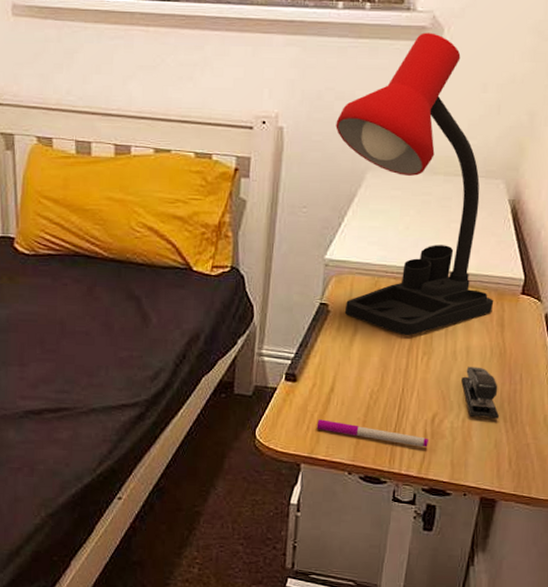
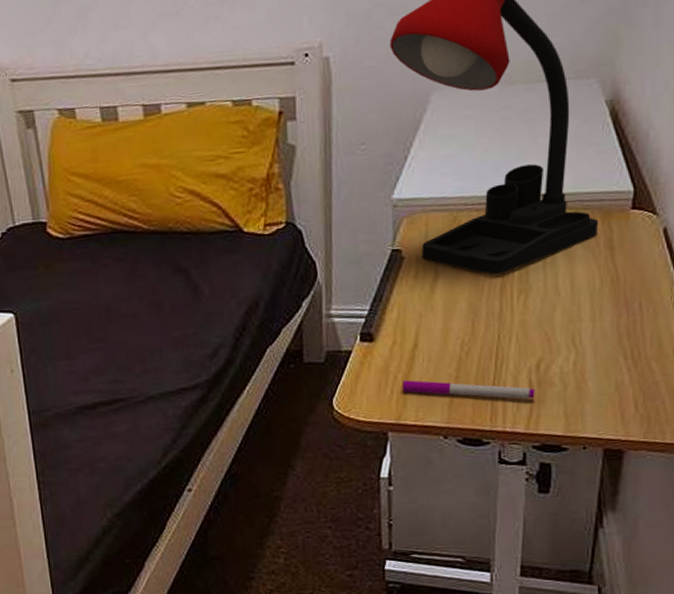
stapler: present [461,366,500,419] -> none [568,299,619,358]

